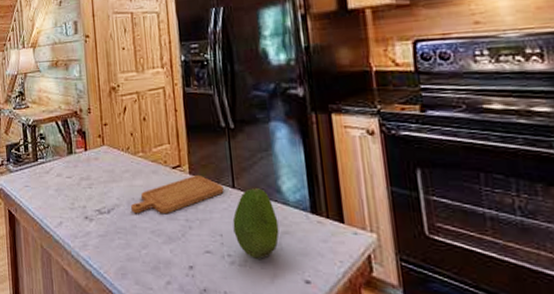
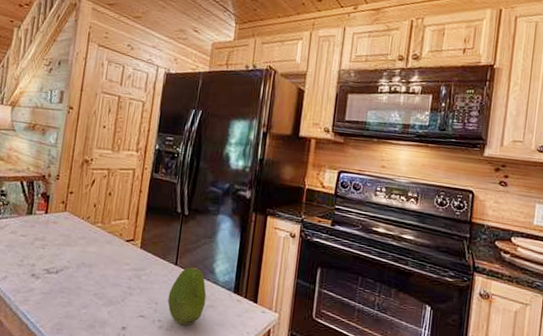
chopping board: present [131,174,224,214] -> none [79,249,168,280]

